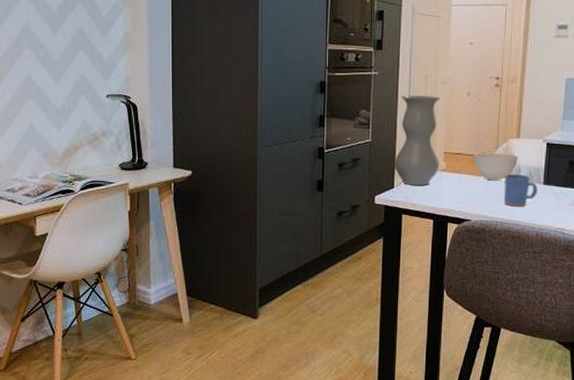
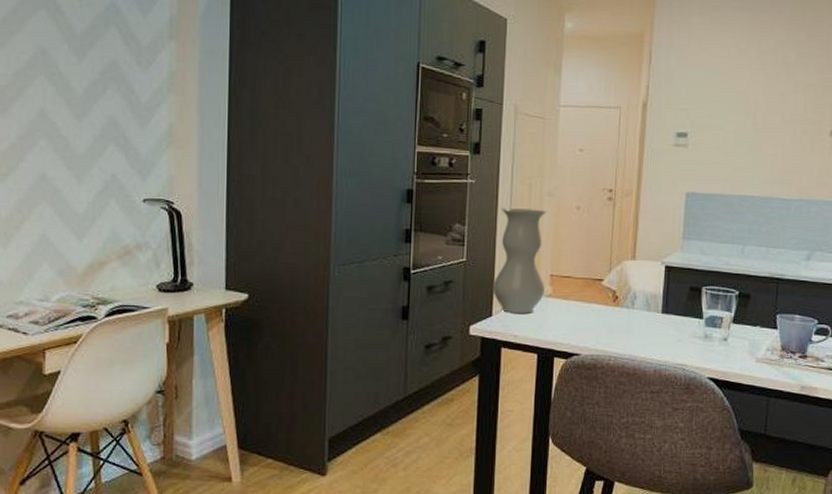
bowl: present [473,153,519,181] -> none [583,276,634,309]
mug: present [503,173,538,207] -> none [617,300,655,339]

